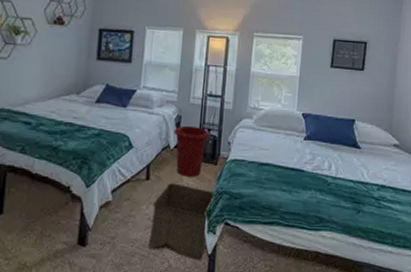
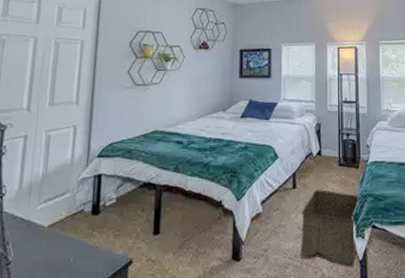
waste bin: present [173,125,210,177] -> none [314,132,349,182]

